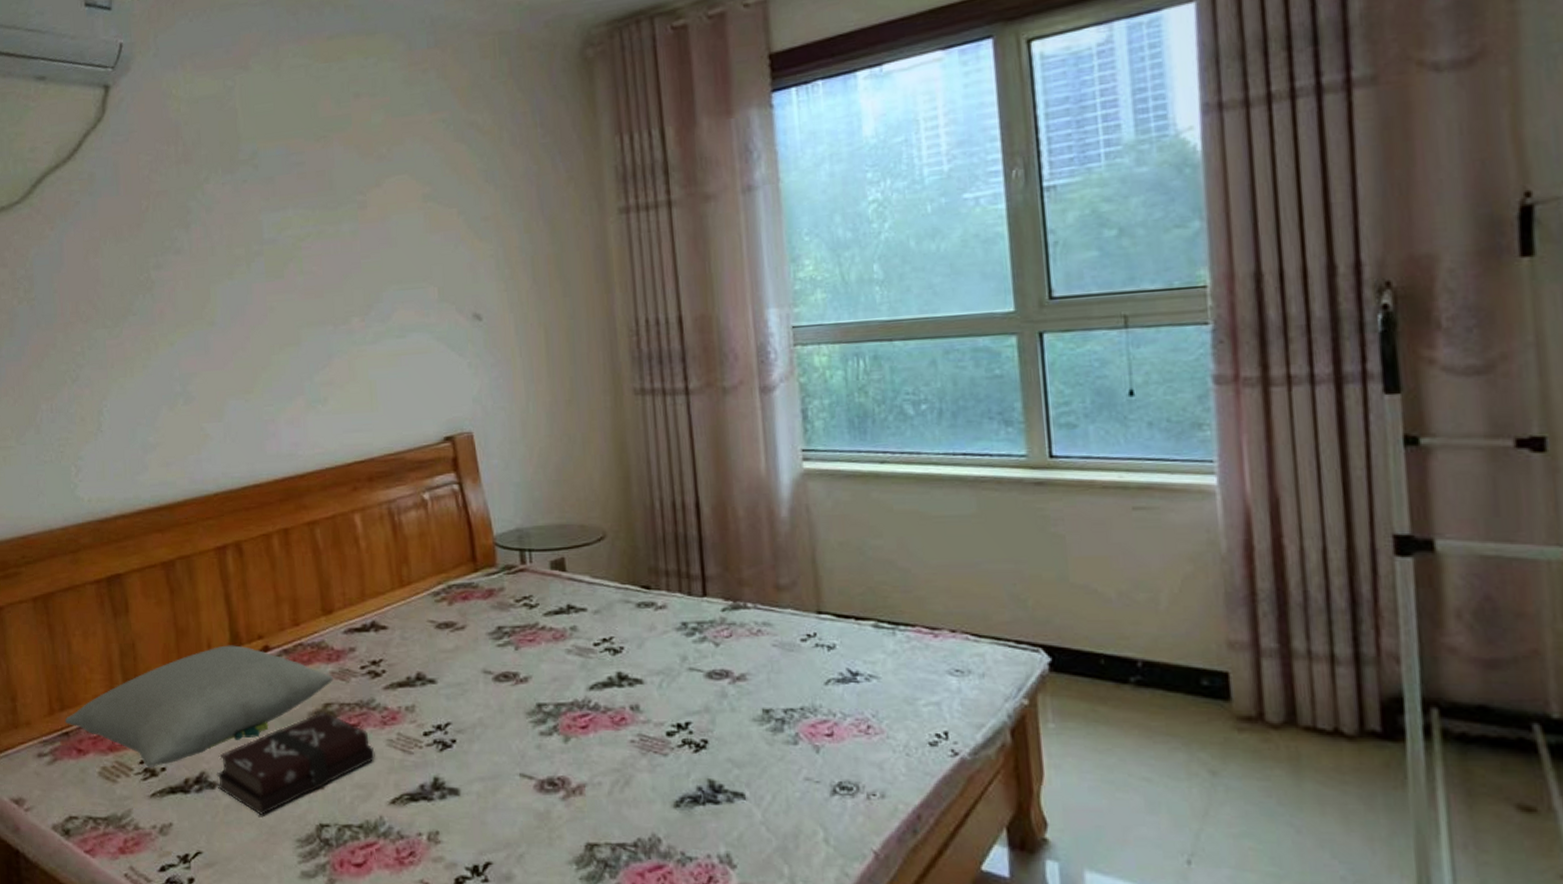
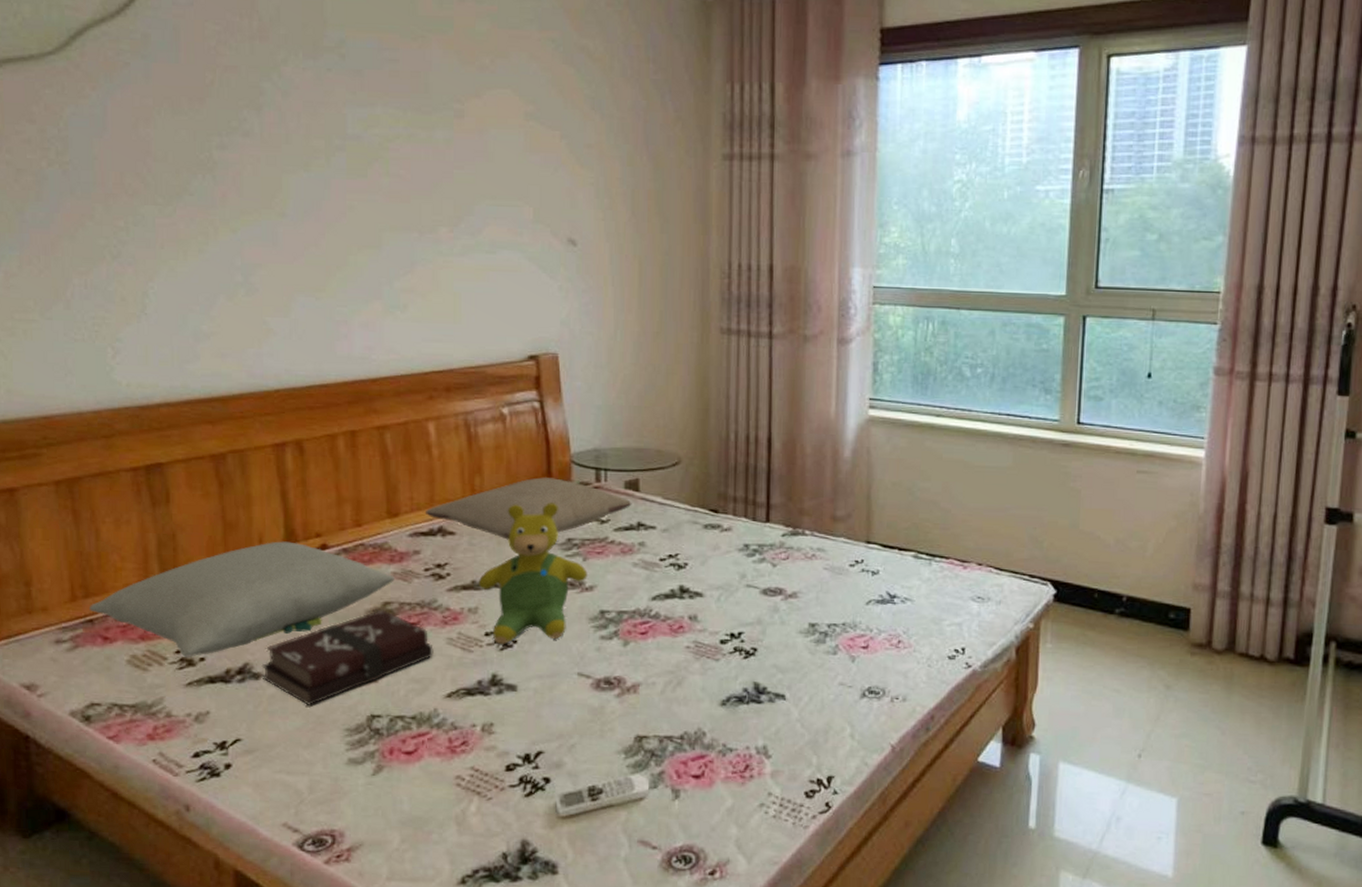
pillow: none [358,563,560,632] -> present [426,477,632,540]
teddy bear: none [413,589,521,744] -> present [478,503,588,644]

